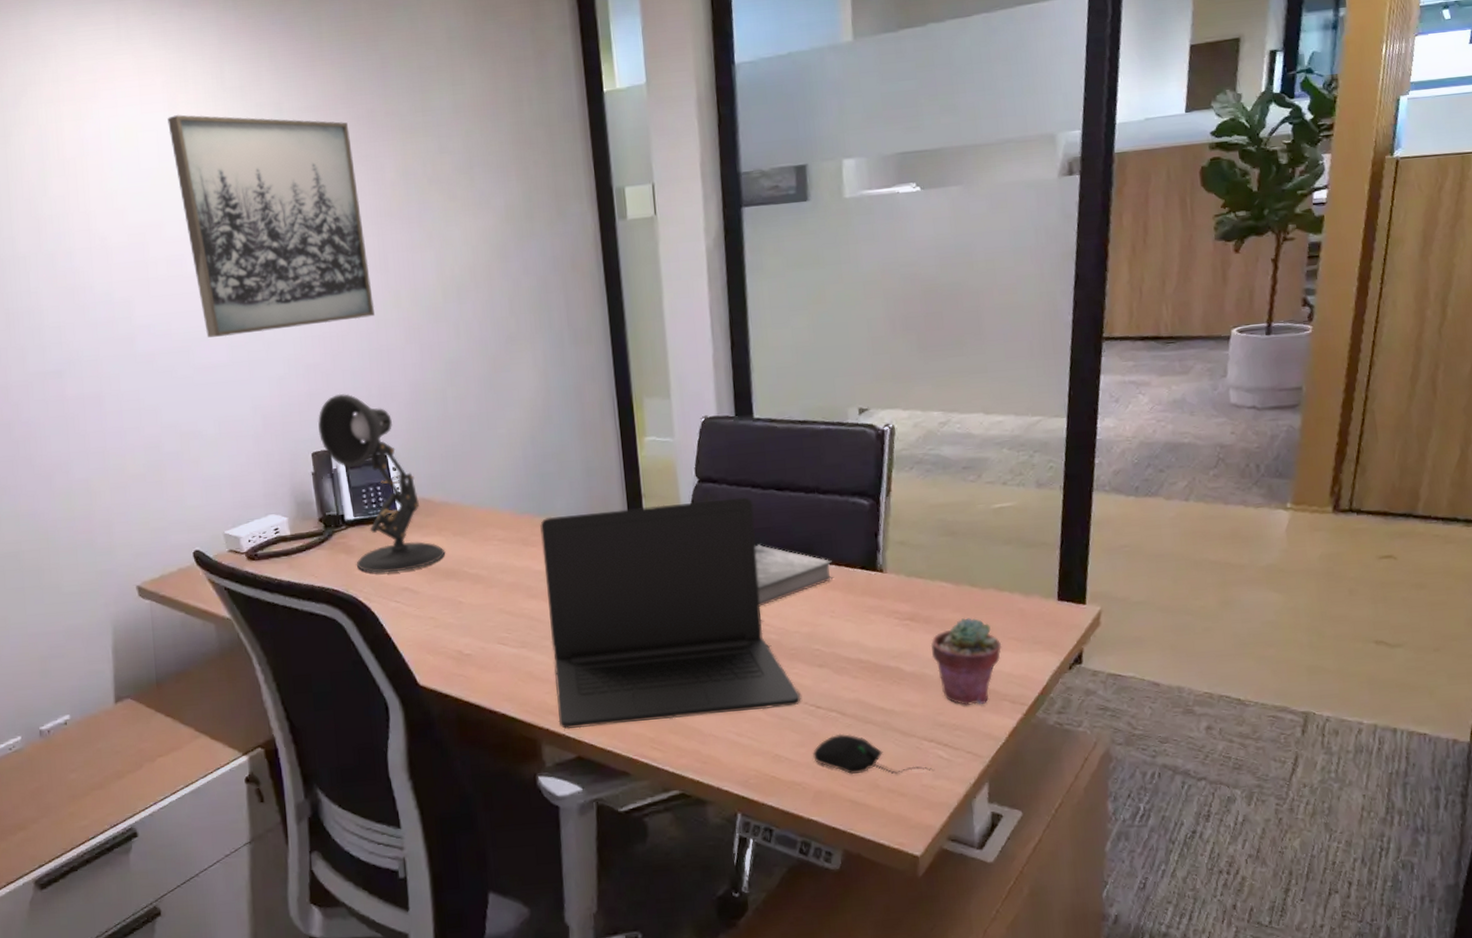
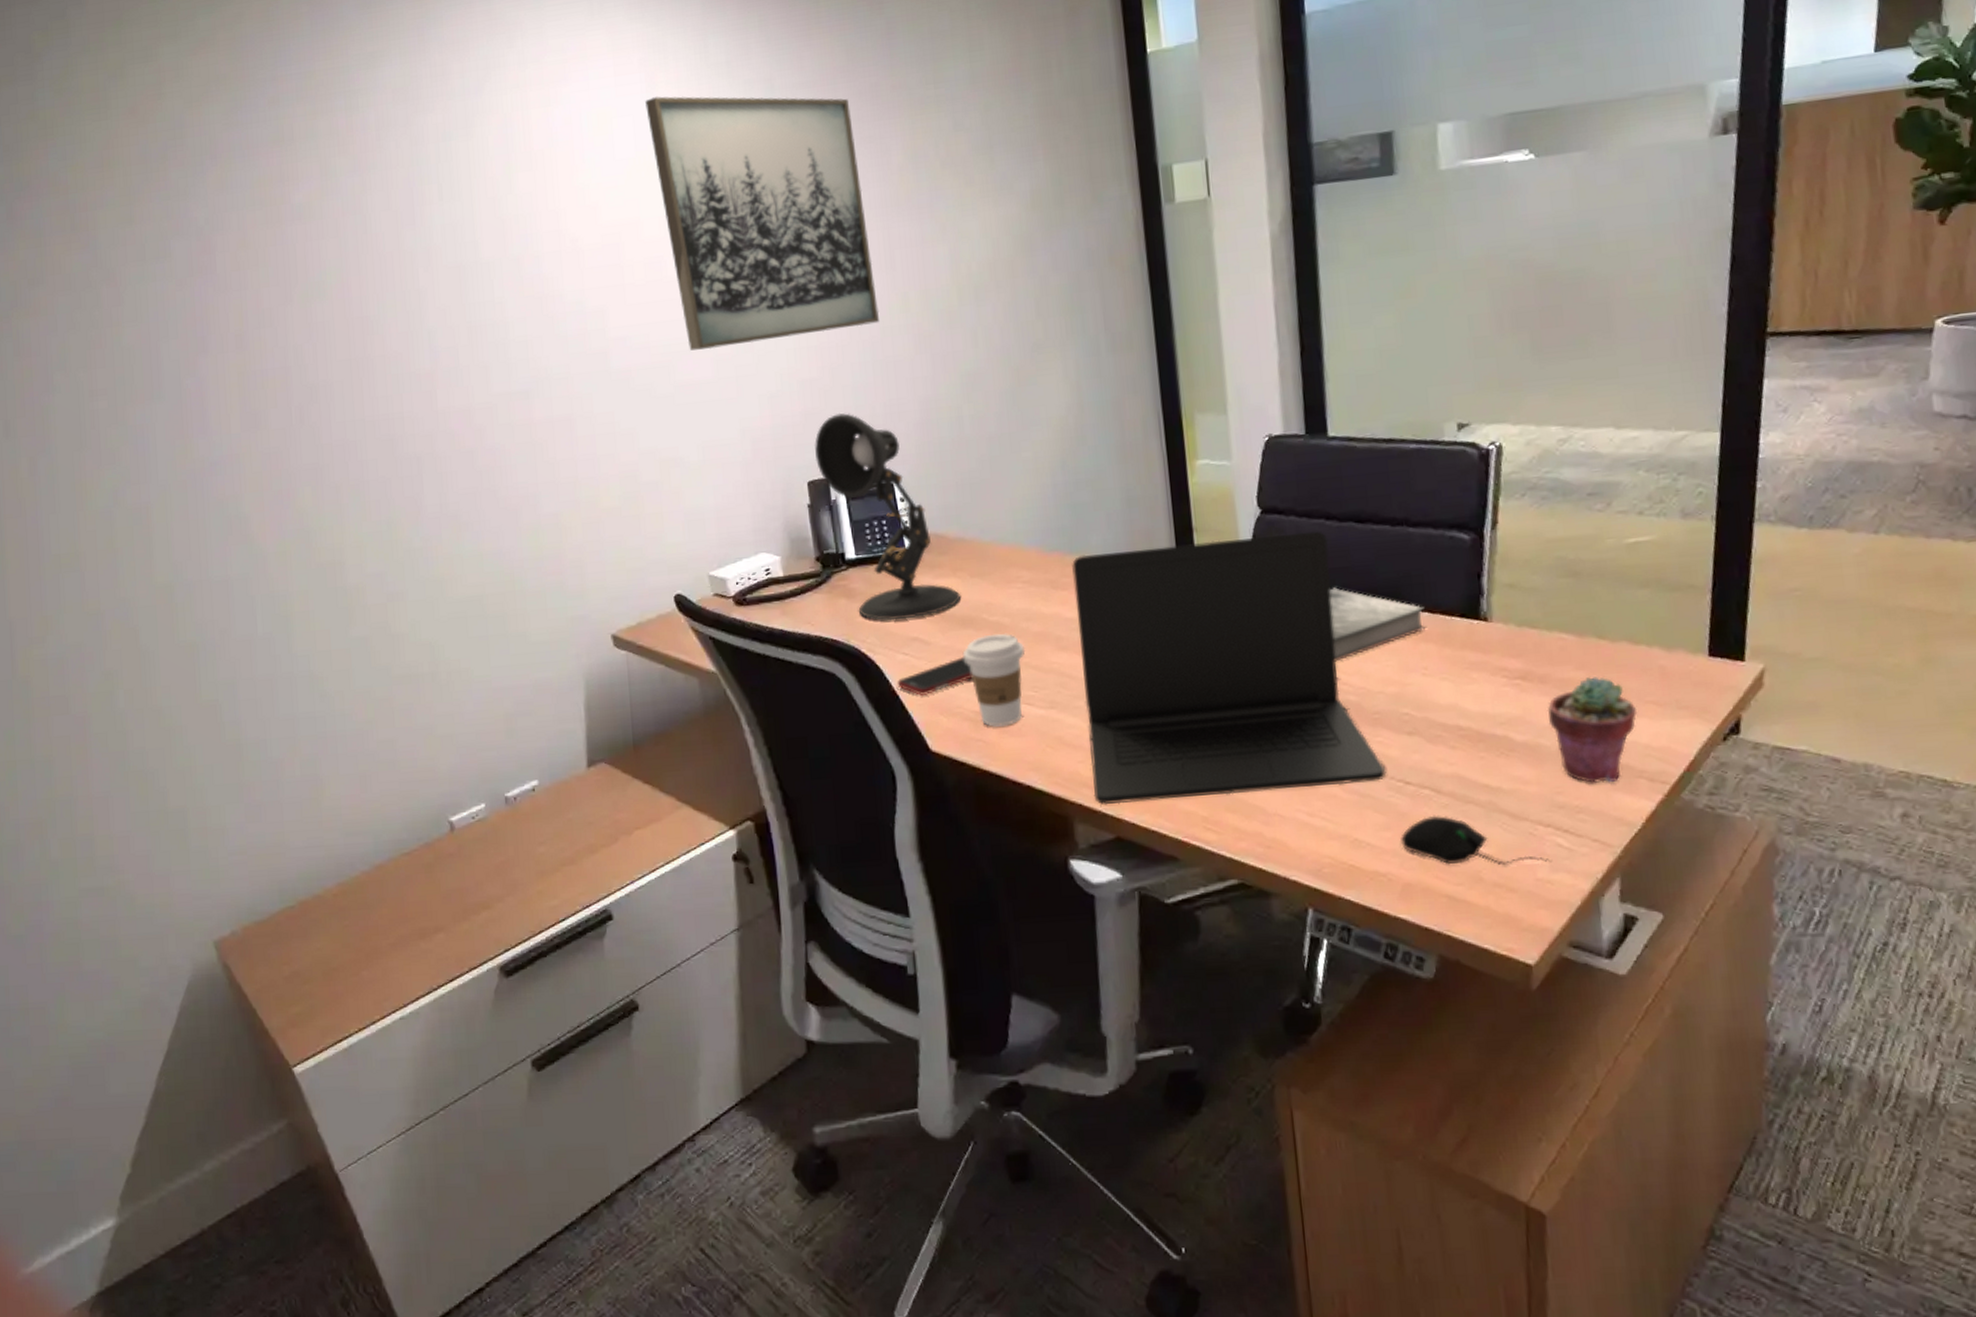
cell phone: none [389,604,455,638] -> present [897,657,973,697]
coffee cup: none [446,583,501,664] -> present [962,633,1026,727]

